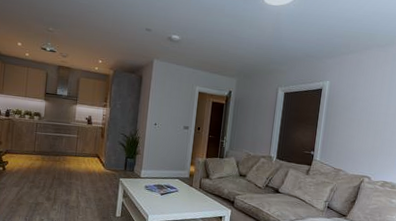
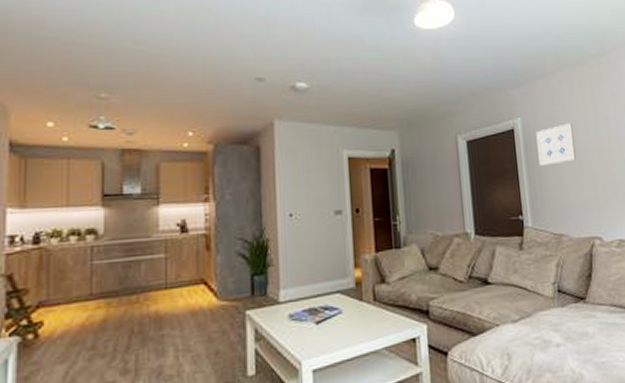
wall art: none [335,90,369,119] -> present [536,123,576,166]

